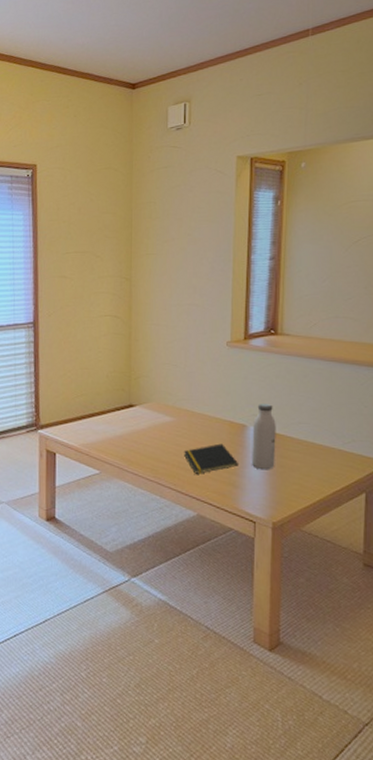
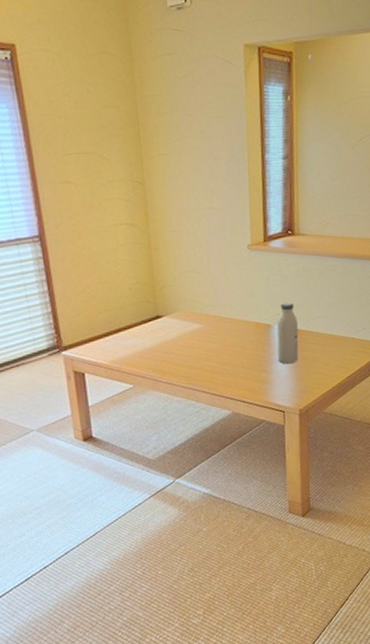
notepad: present [184,443,238,474] -> none [215,344,266,376]

